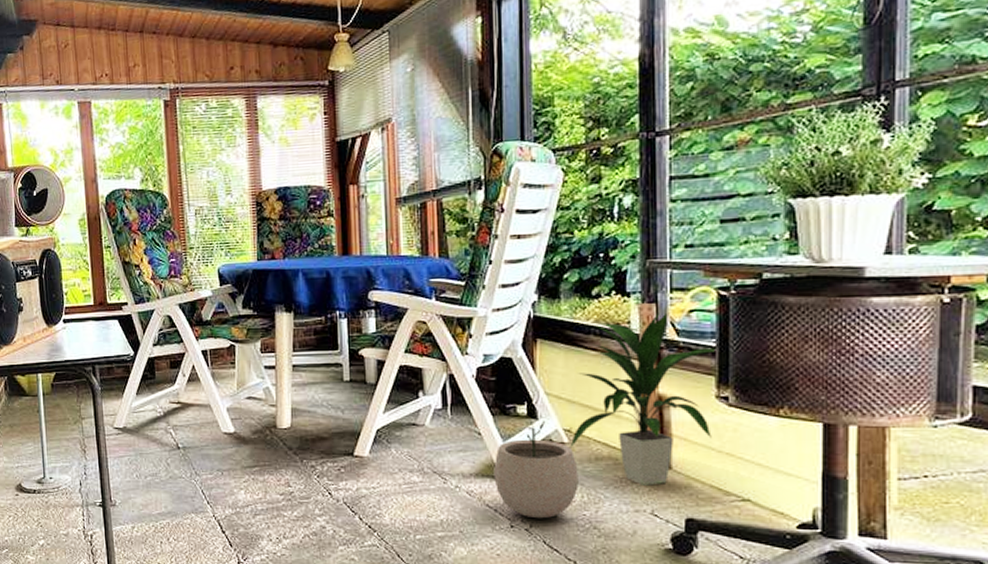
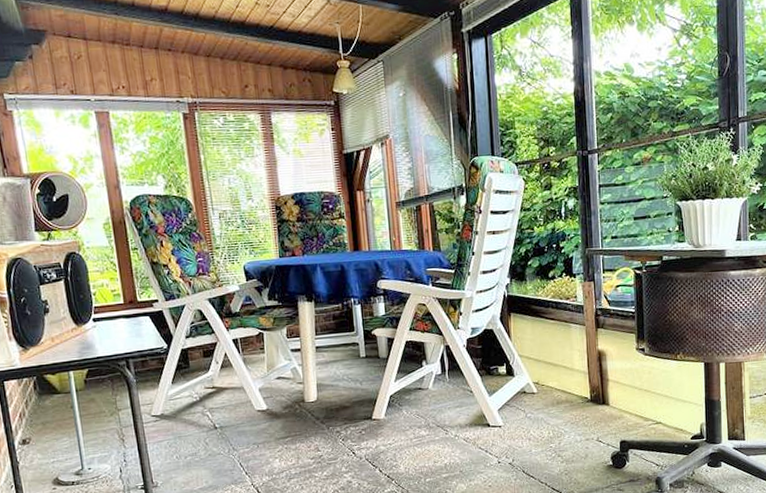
plant pot: present [494,418,579,519] -> none [483,376,546,454]
indoor plant: present [570,311,714,486] -> none [538,287,635,420]

